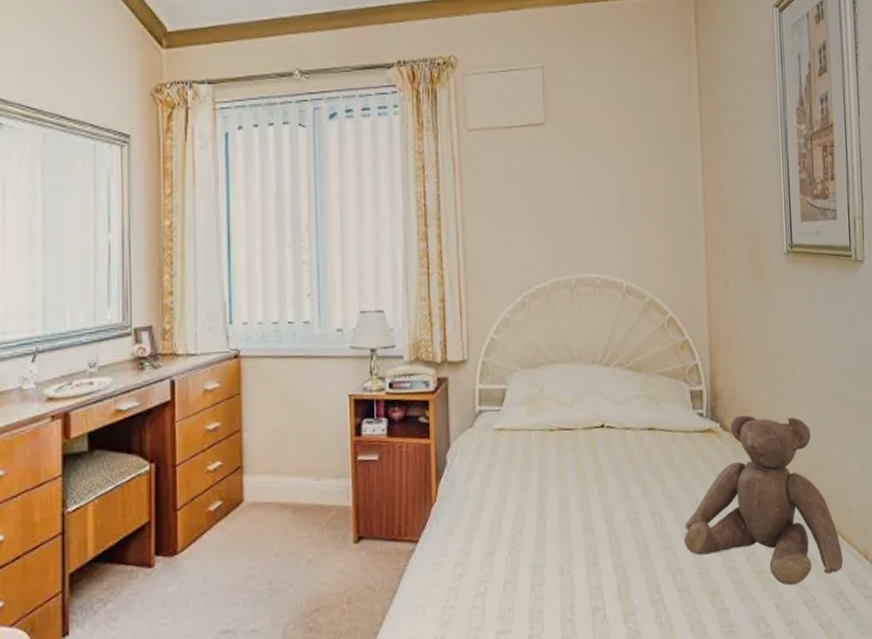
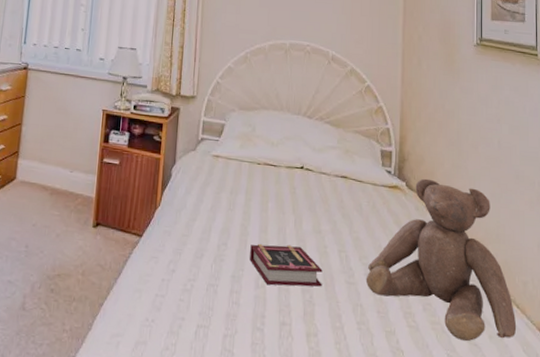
book: none [550,518,636,568] -> present [250,243,323,287]

